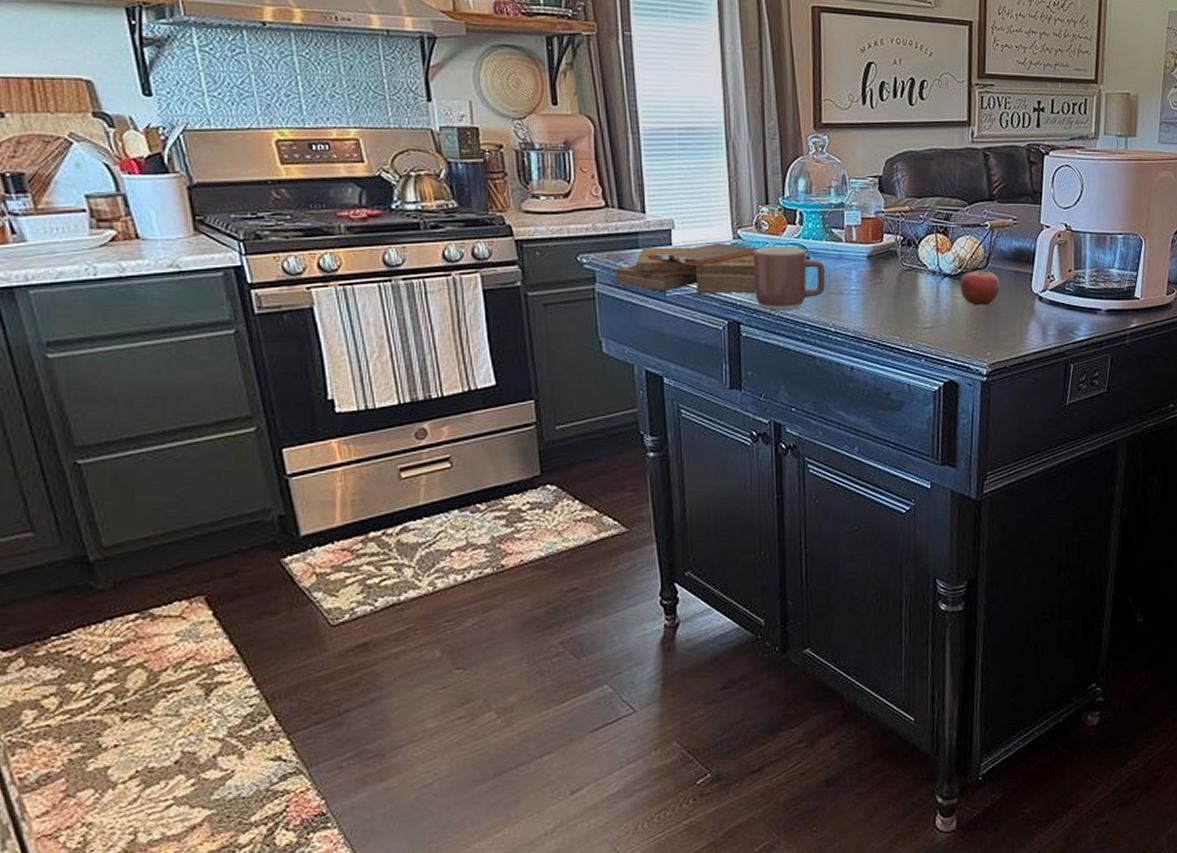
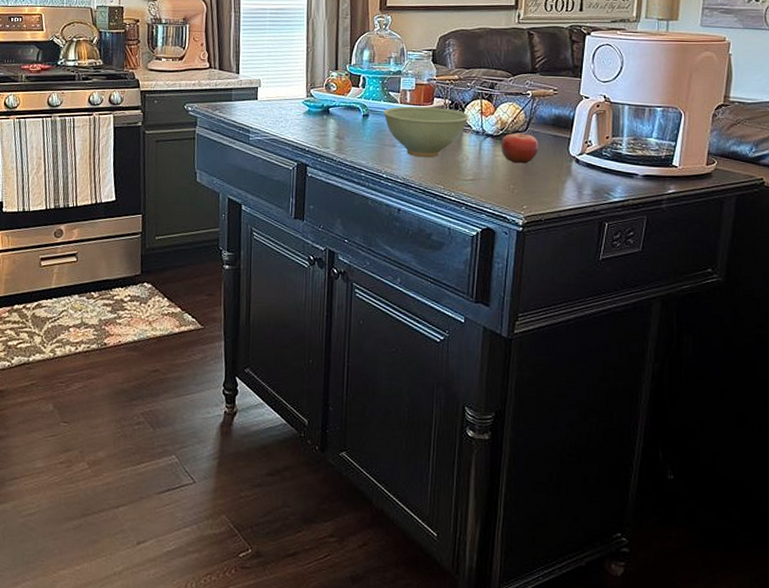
clipboard: present [615,243,761,293] -> none [212,99,329,141]
mug: present [753,245,825,311] -> none [320,104,381,157]
bowl: none [826,245,924,305] -> present [383,106,469,158]

